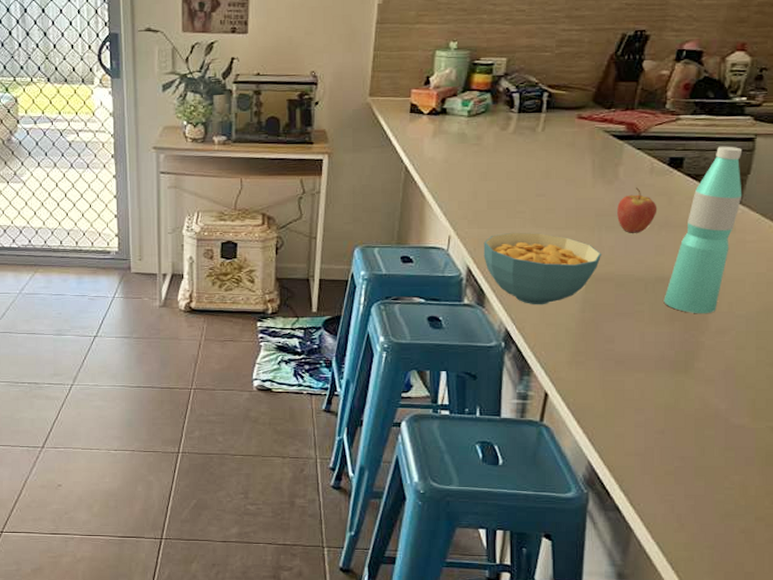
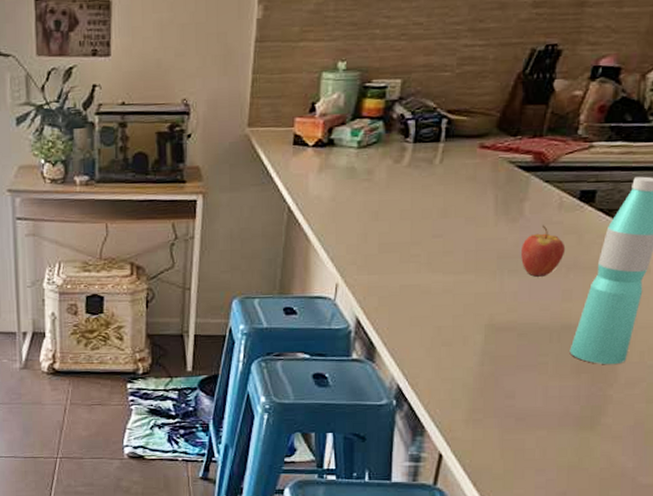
cereal bowl: present [483,232,601,305] -> none [374,278,503,359]

